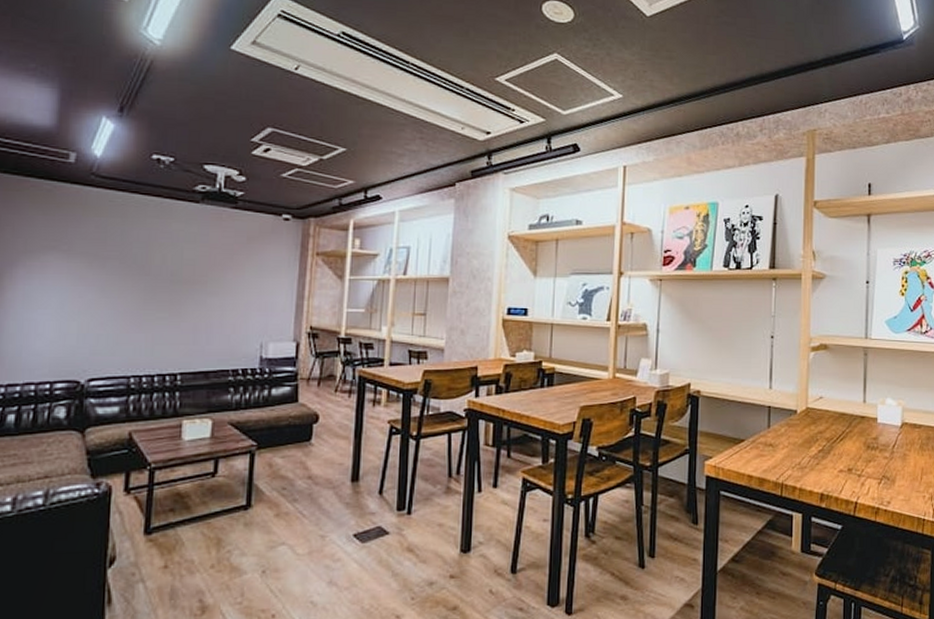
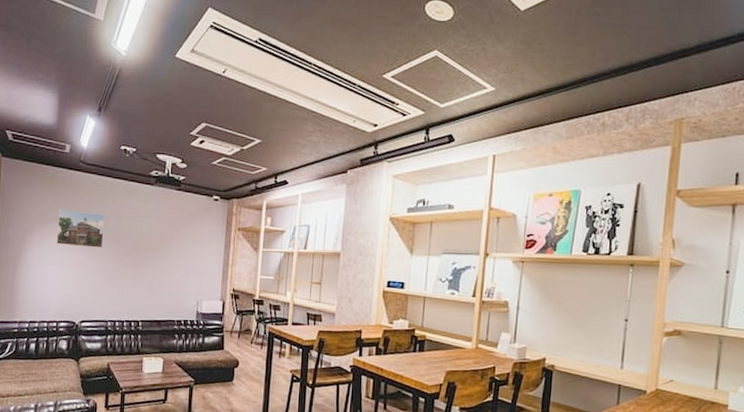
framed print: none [52,235,128,283] -> present [56,209,105,248]

